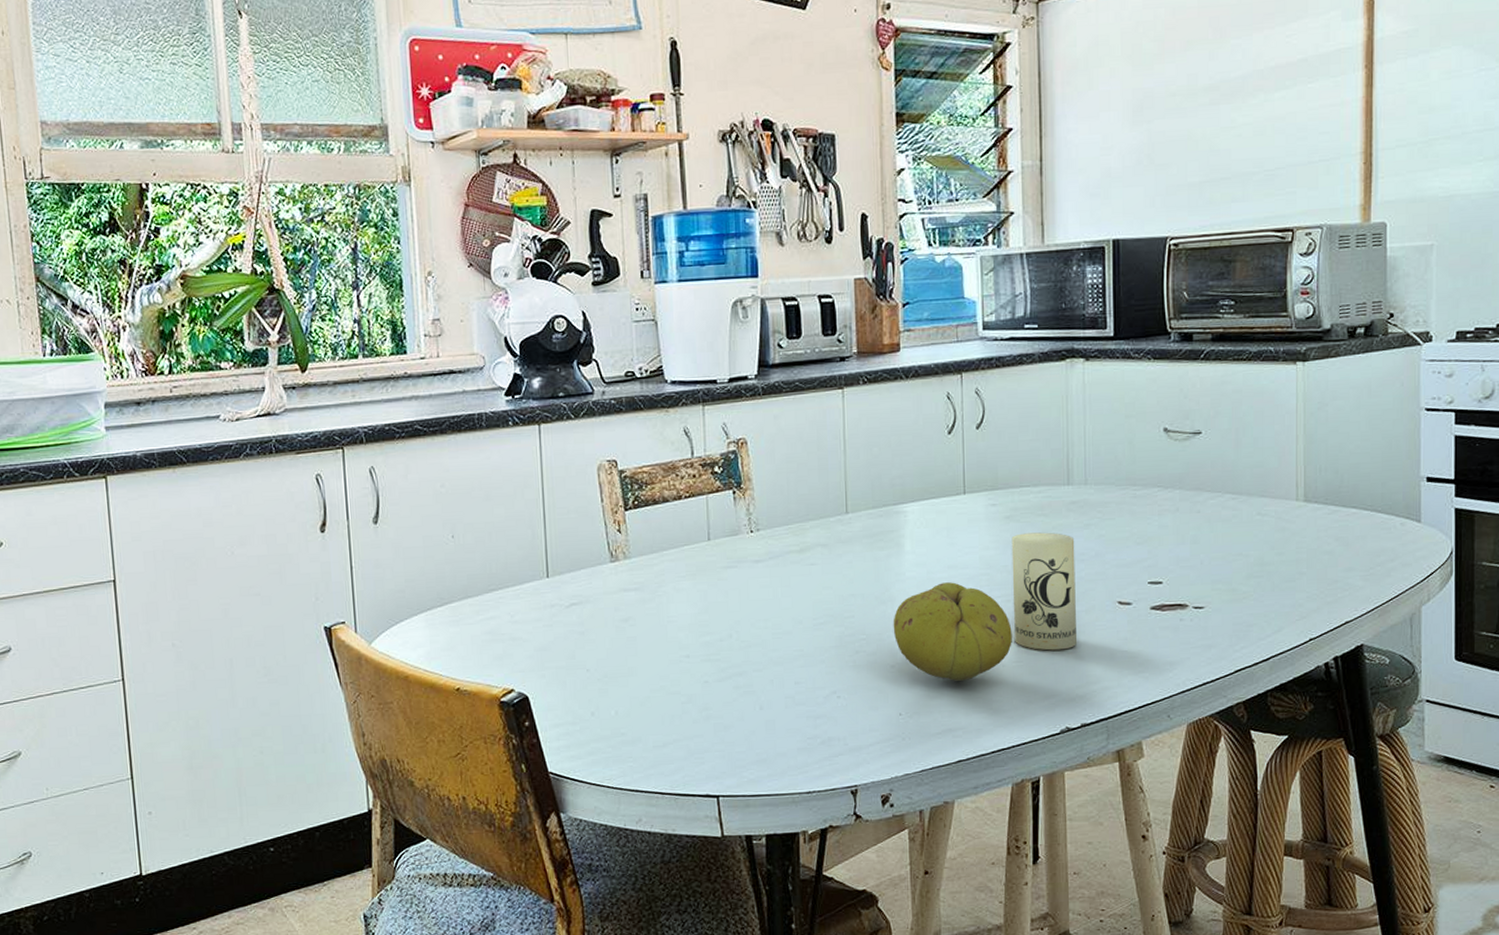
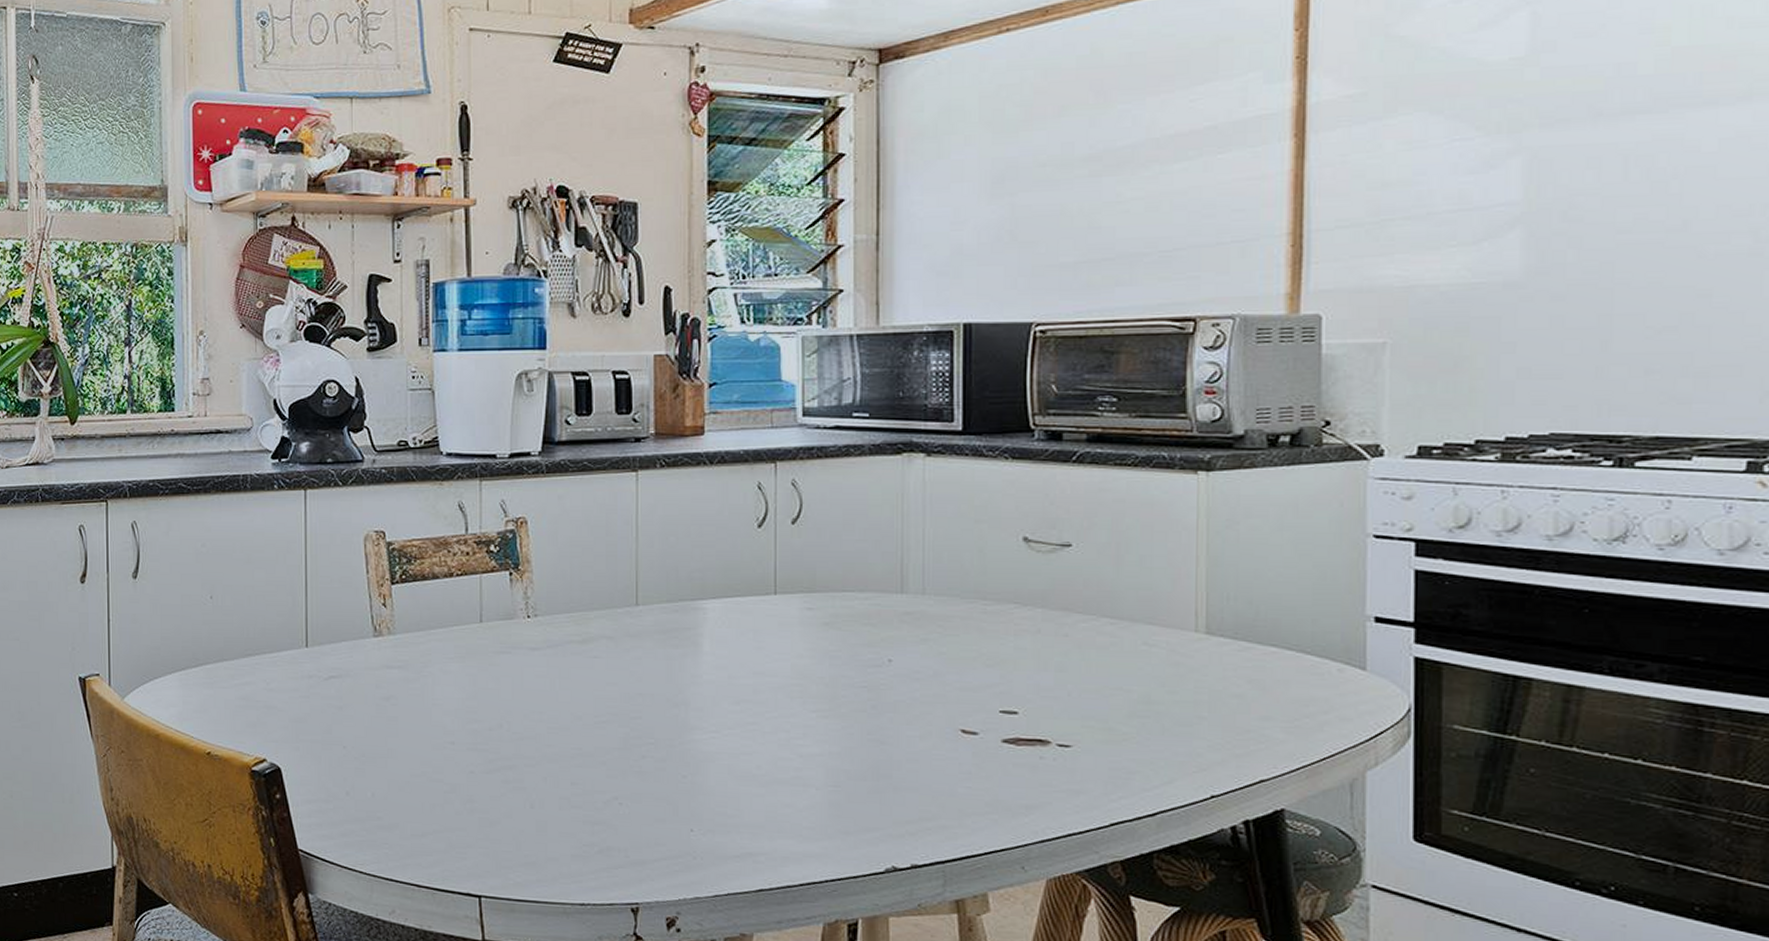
fruit: present [893,582,1012,681] -> none [686,690,828,801]
candle: present [1011,532,1078,651] -> none [830,643,909,778]

